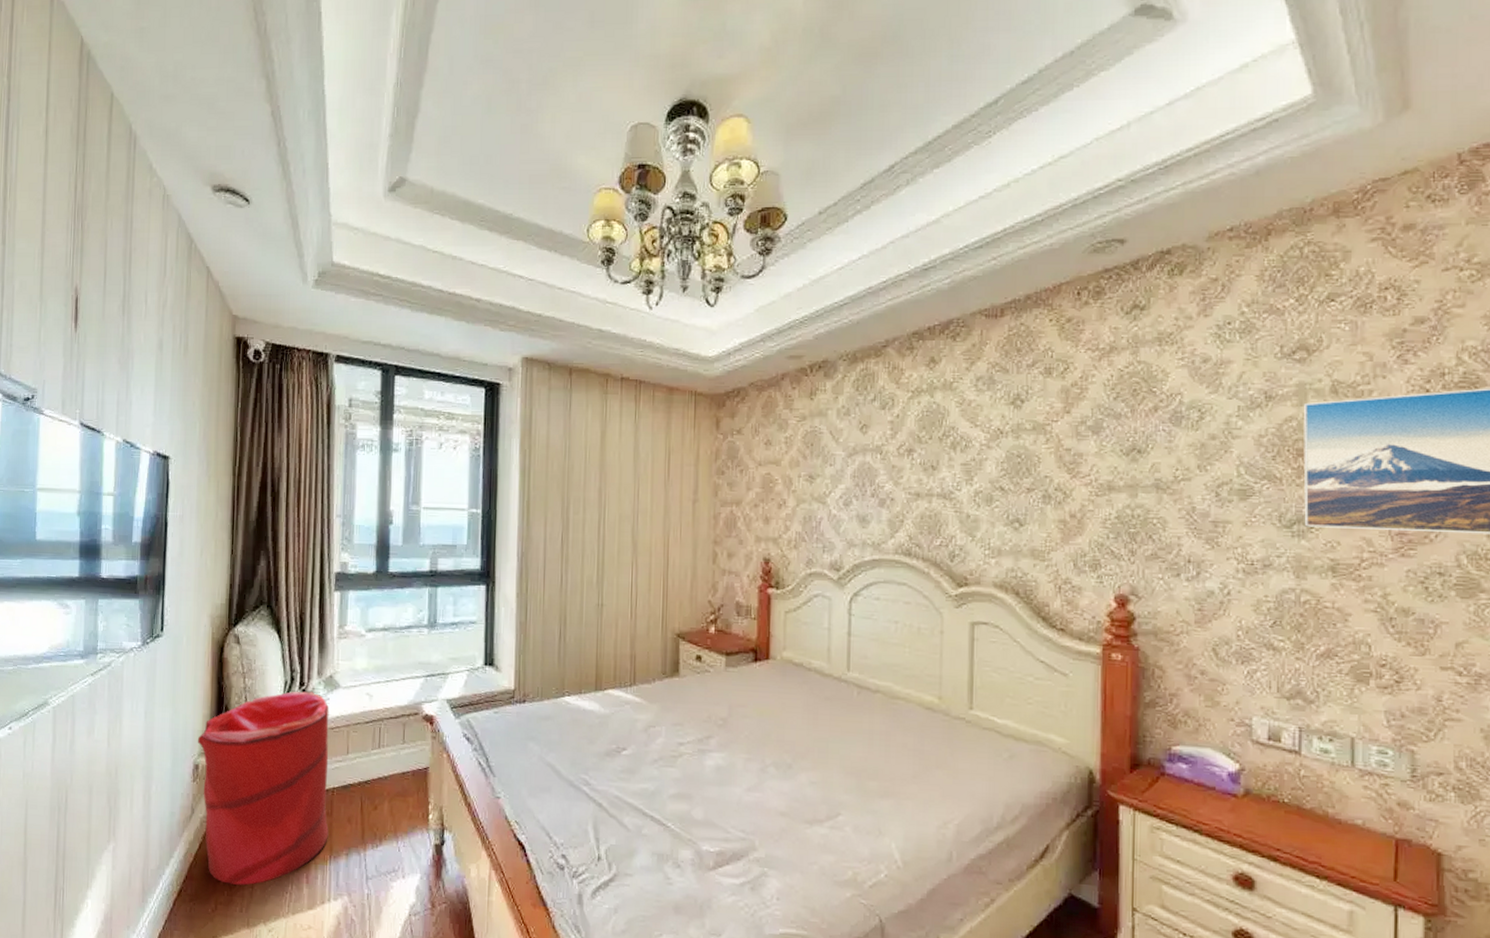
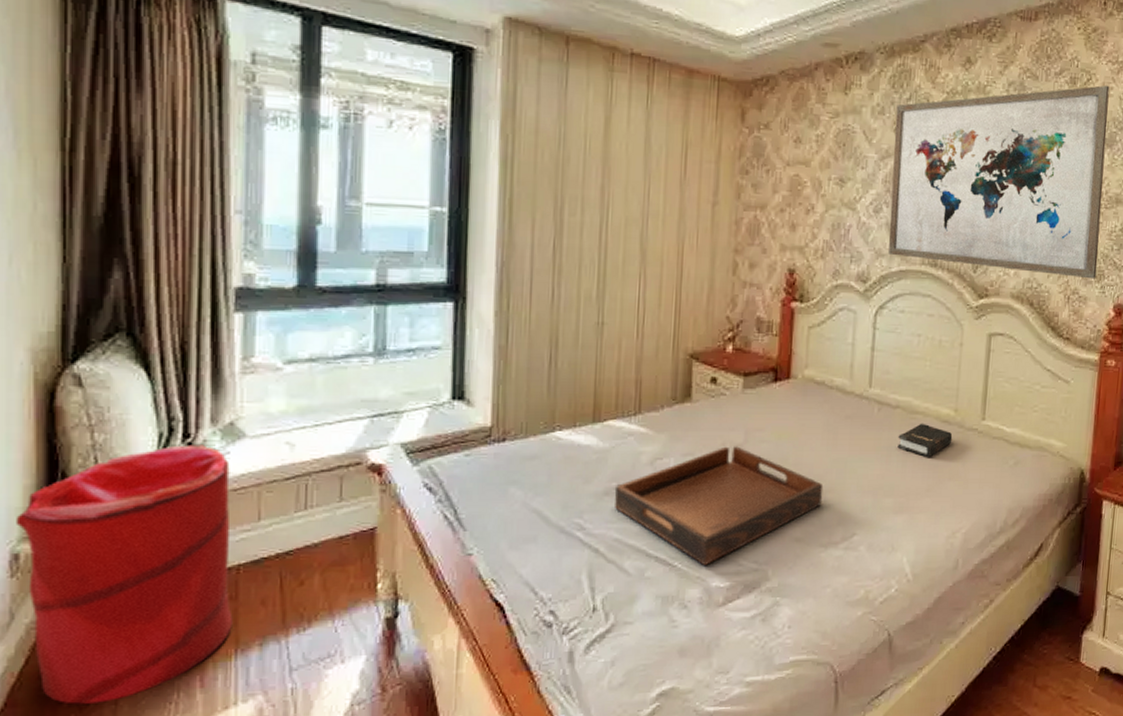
serving tray: none [614,719,806,830] -> present [614,446,824,566]
wall art: none [860,372,1092,569] -> present [889,85,1110,279]
hardback book: none [879,708,938,743] -> present [897,423,953,457]

